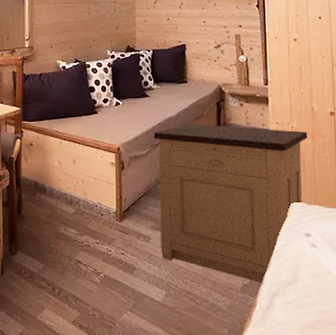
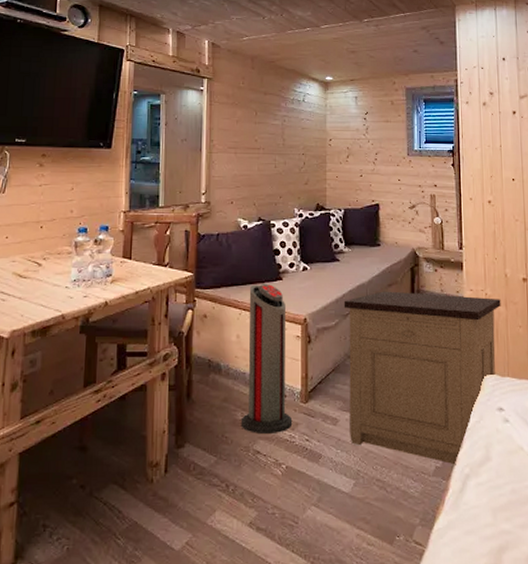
air purifier: none [63,116,109,247] -> present [240,283,293,435]

